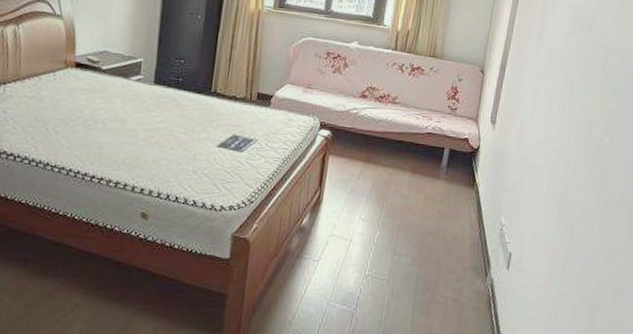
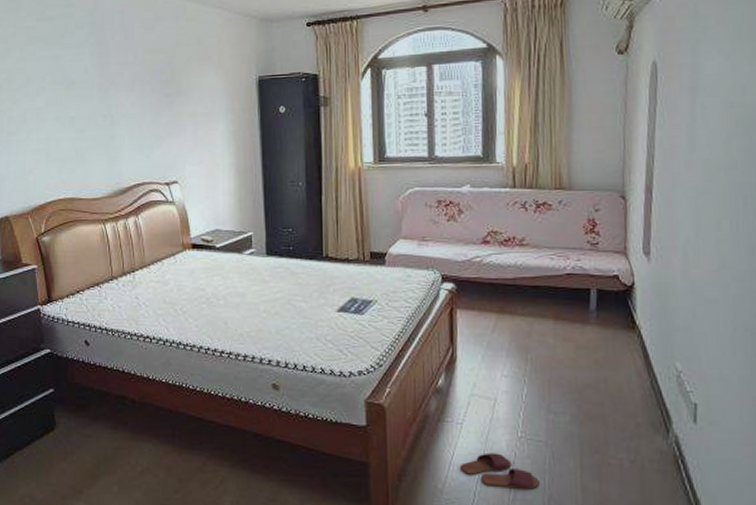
slippers: none [311,288,377,322] -> present [461,452,540,489]

